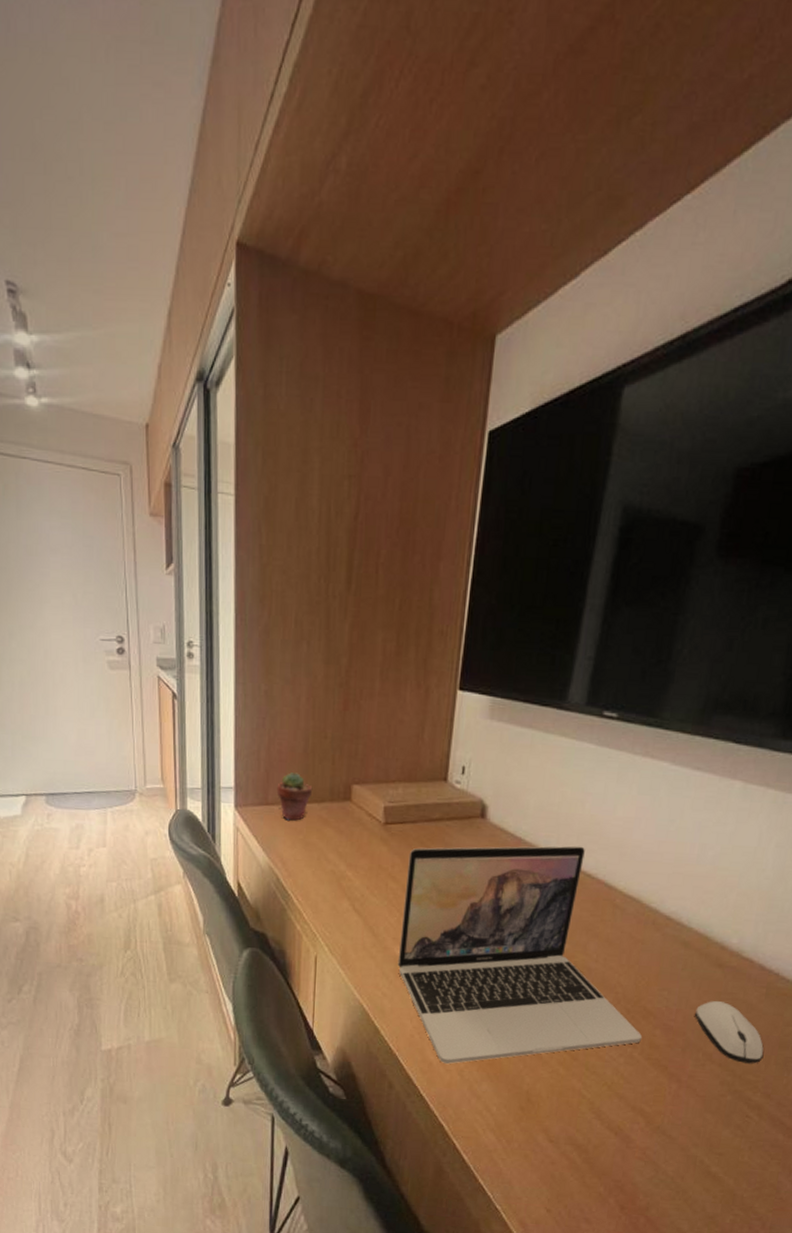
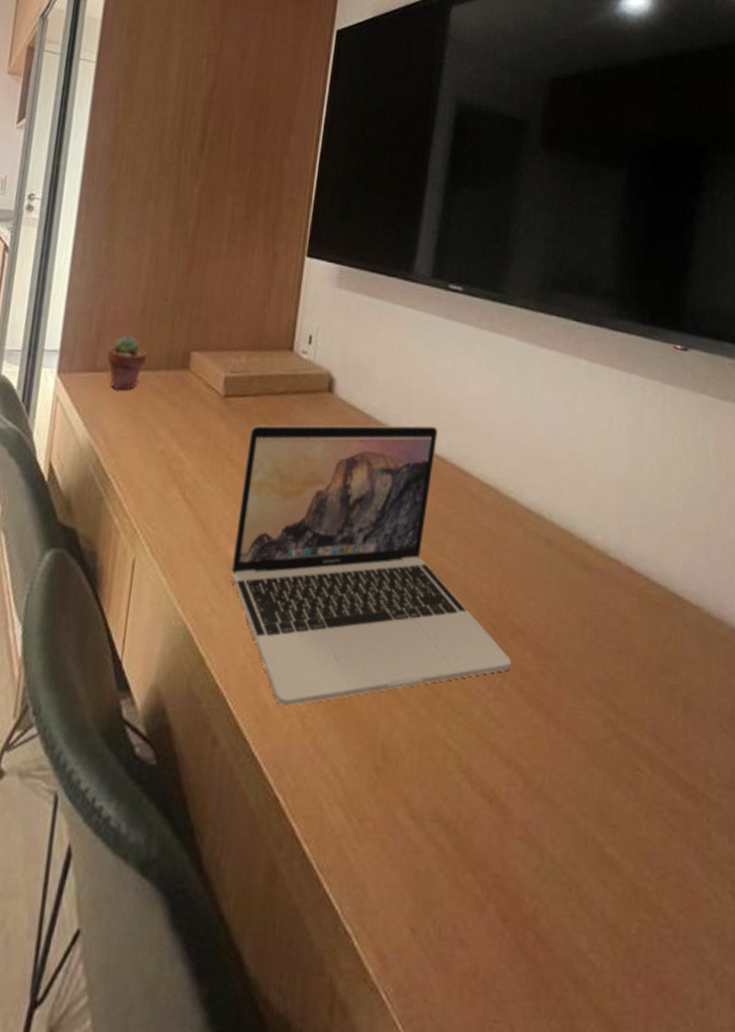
computer mouse: present [695,1001,764,1064] -> none [567,613,646,695]

